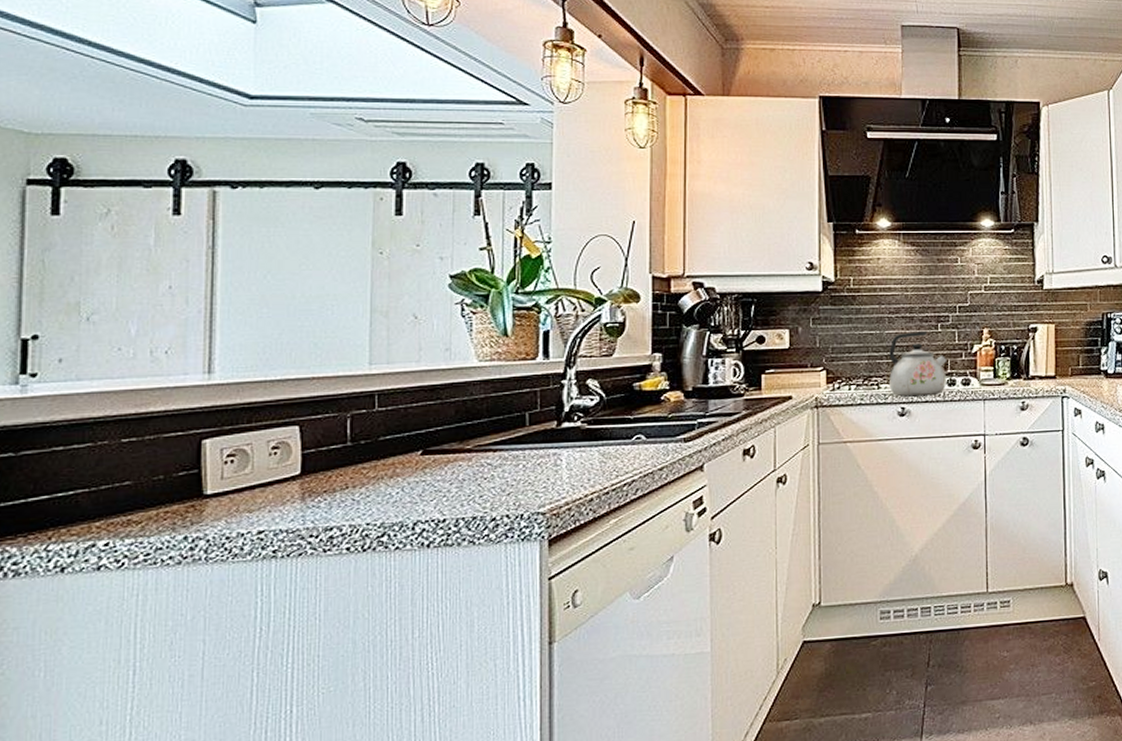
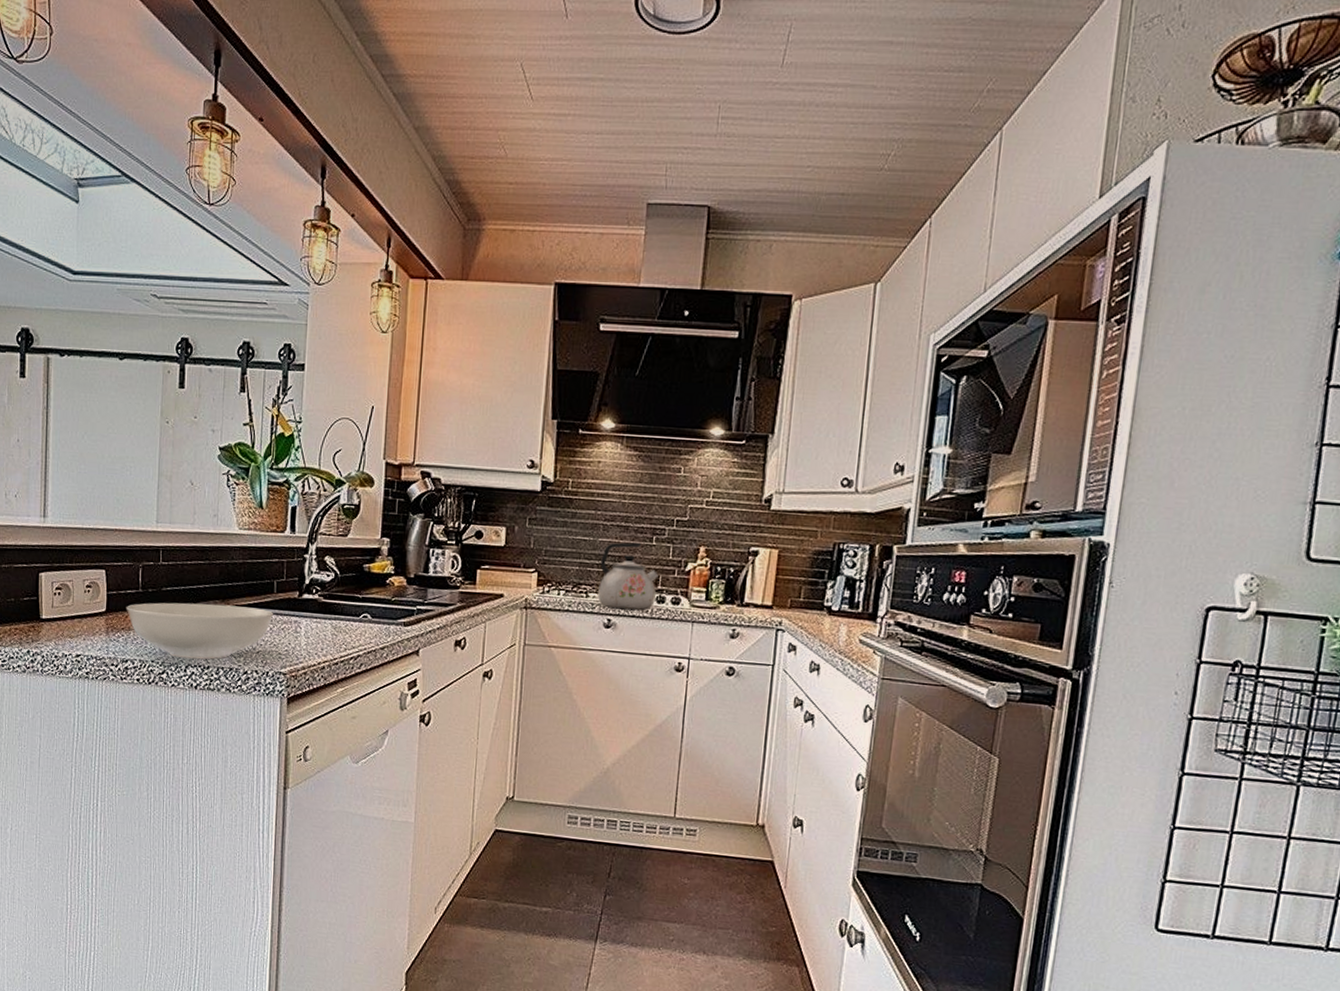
bowl: none [329,445,527,515] -> present [126,602,274,660]

